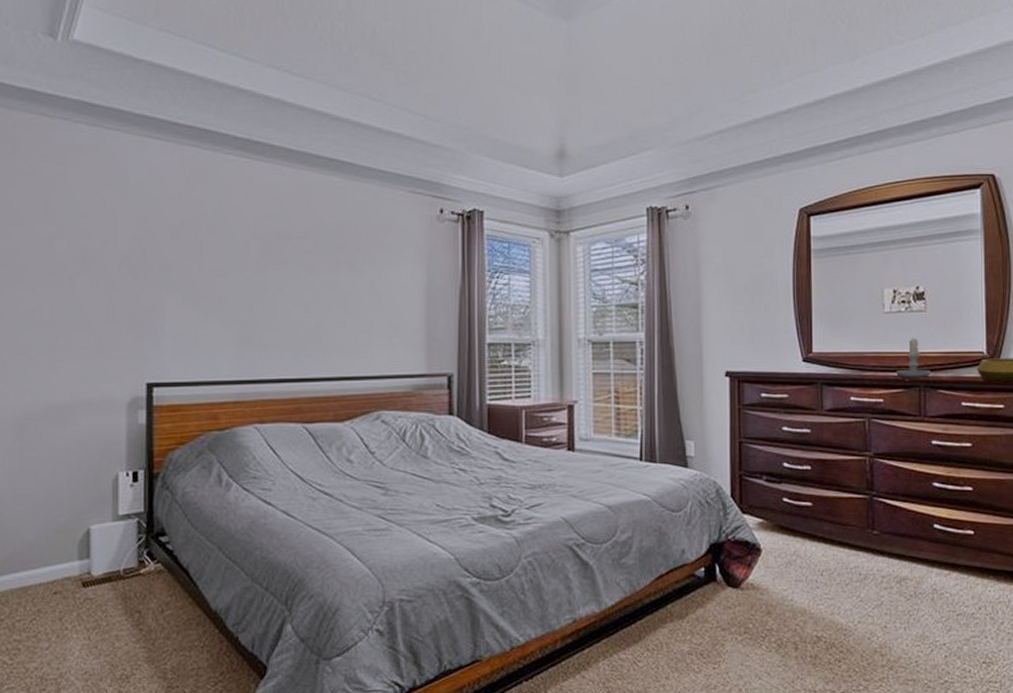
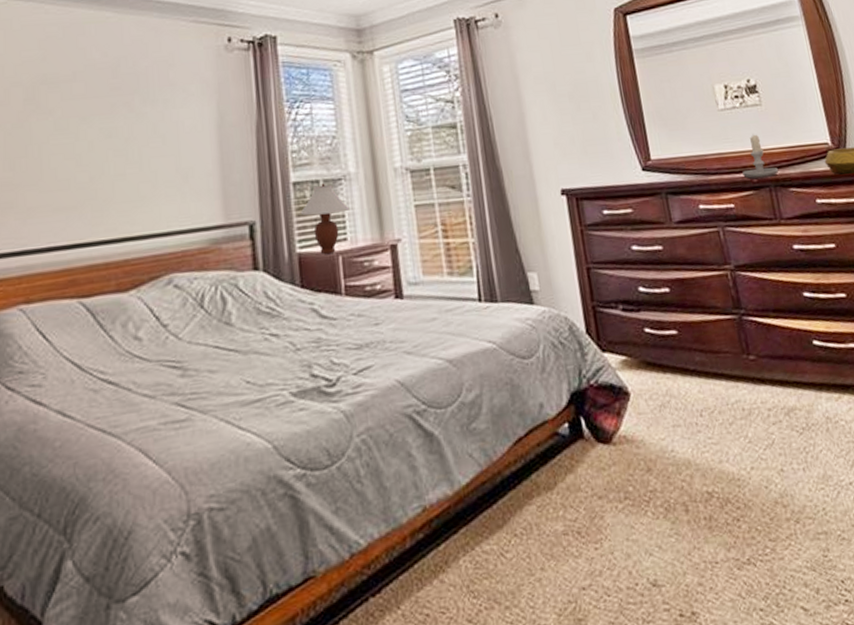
table lamp: none [492,346,536,407] -> present [300,183,350,254]

